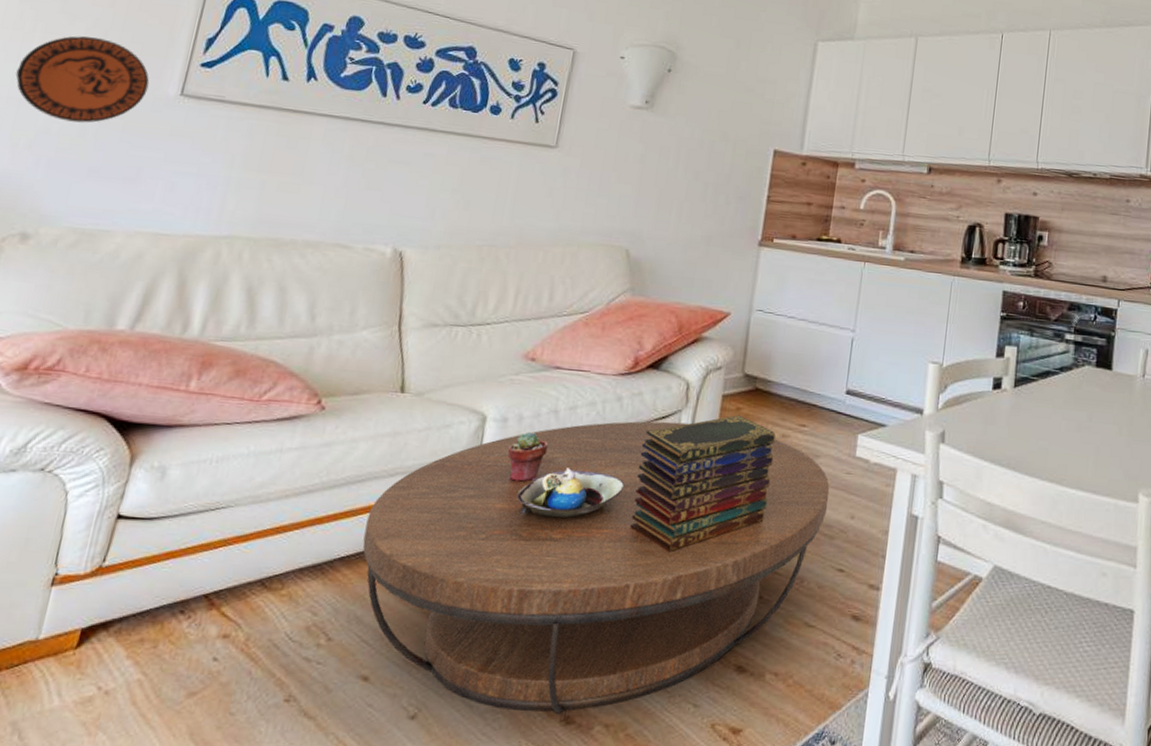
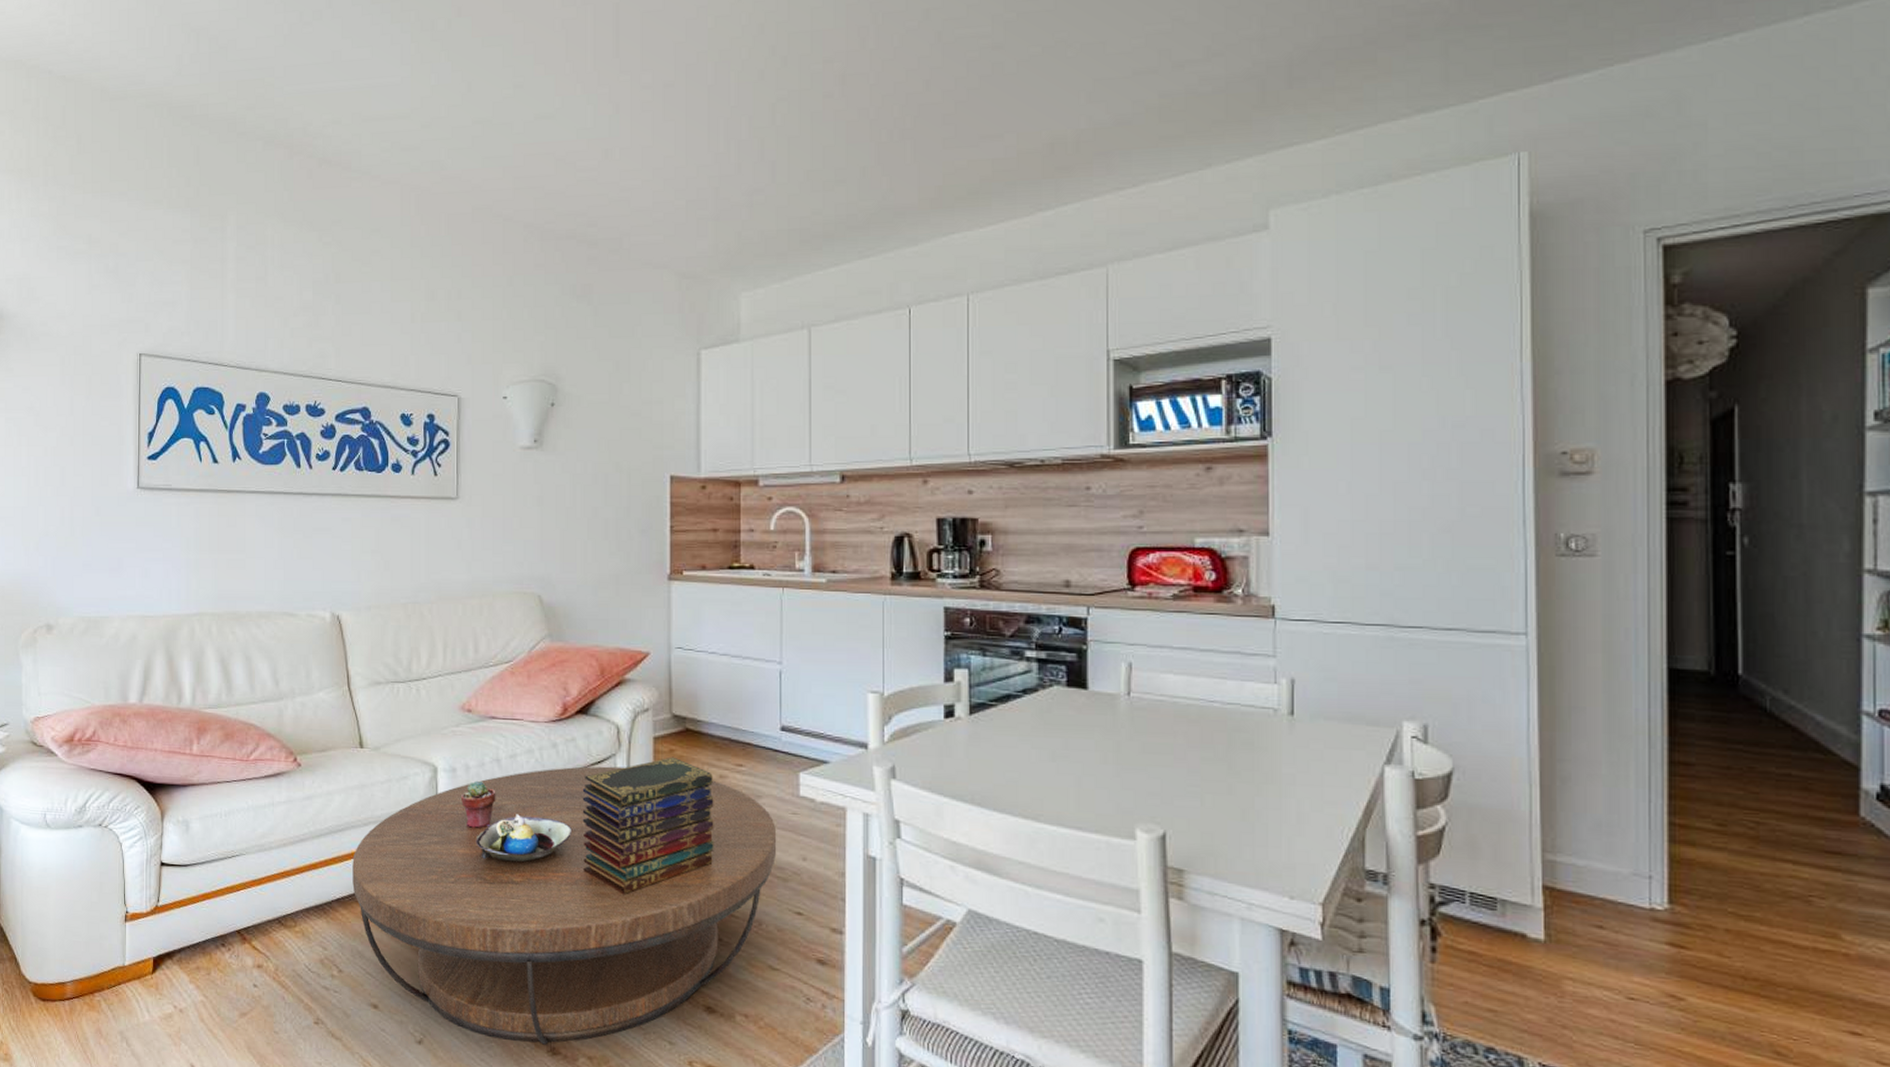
decorative plate: present [15,36,150,123] -> none [15,445,112,523]

